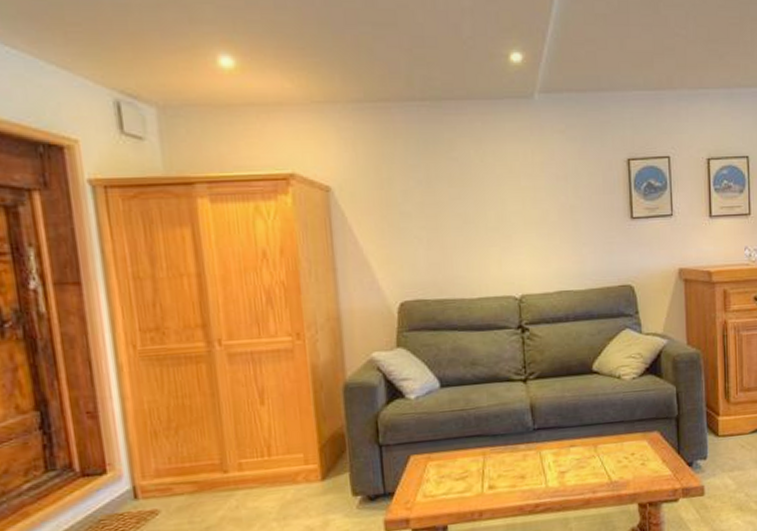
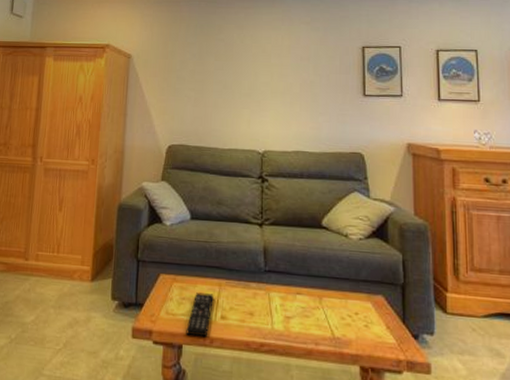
remote control: none [449,465,478,515] -> present [186,292,214,338]

